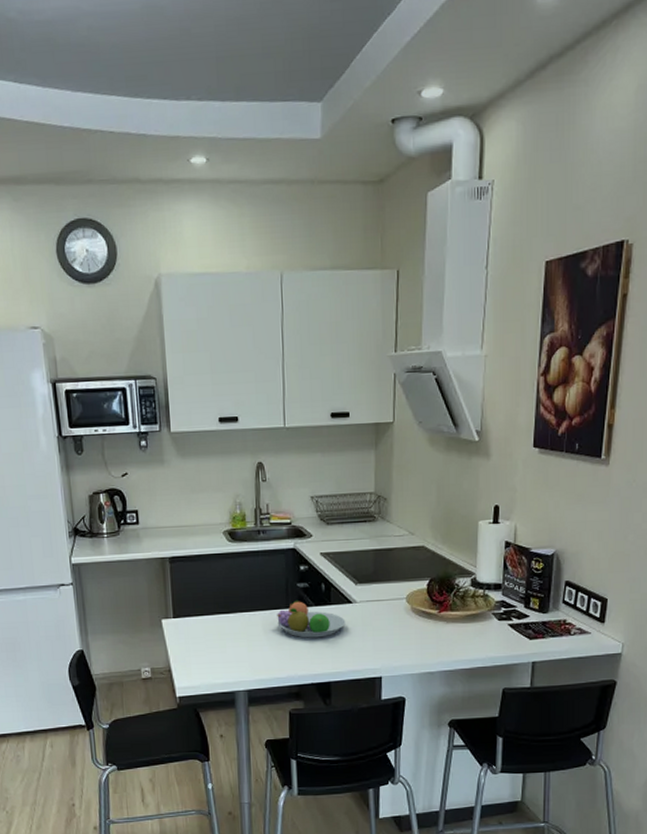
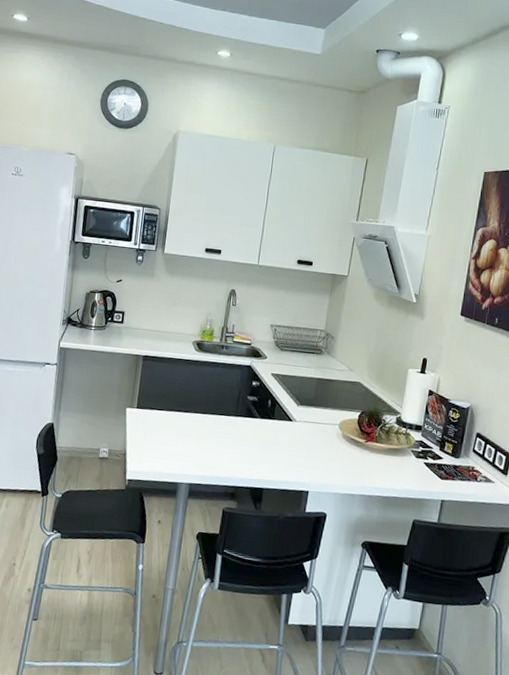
fruit bowl: present [277,600,346,638] -> none [225,410,285,447]

